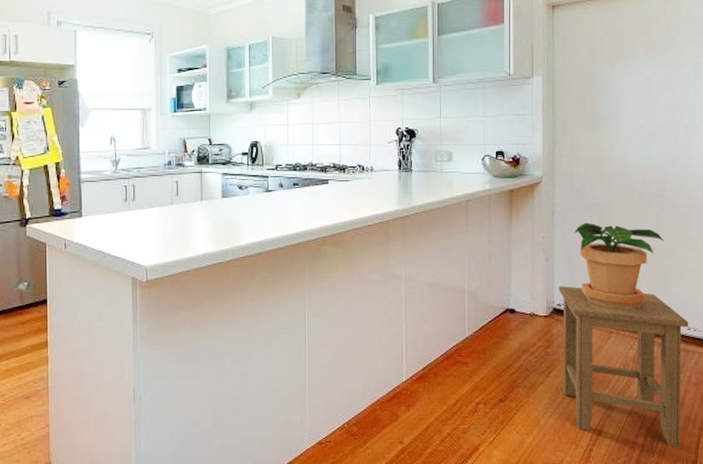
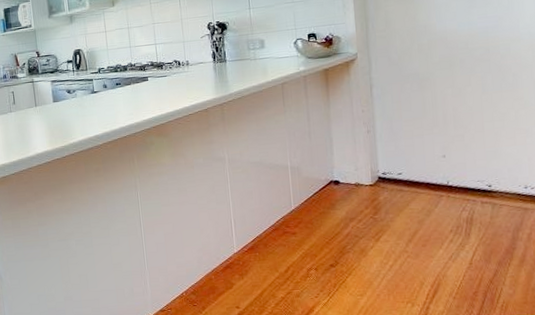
stool: present [559,286,689,447] -> none [383,155,525,302]
potted plant: present [575,222,664,310] -> none [395,93,492,174]

